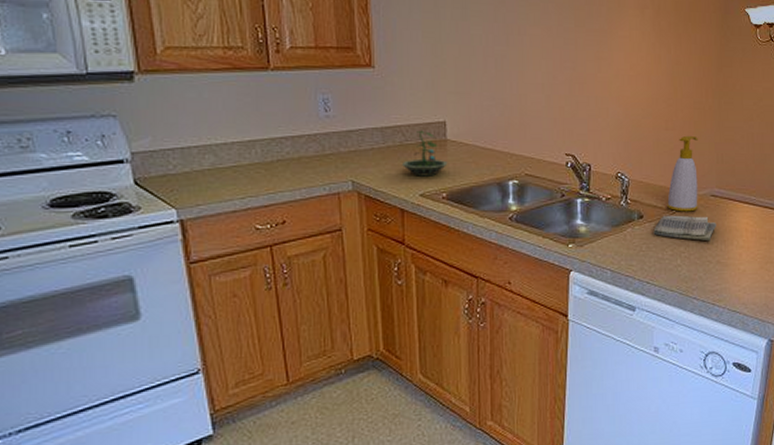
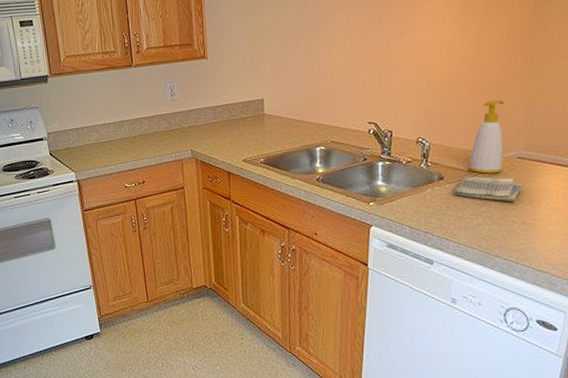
terrarium: present [401,130,448,177] -> none [228,107,265,145]

